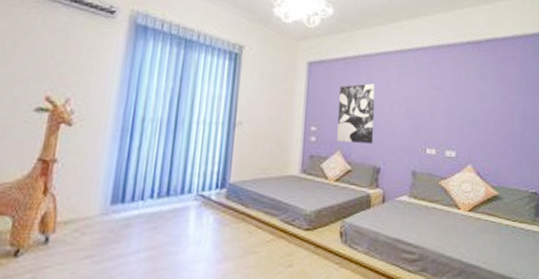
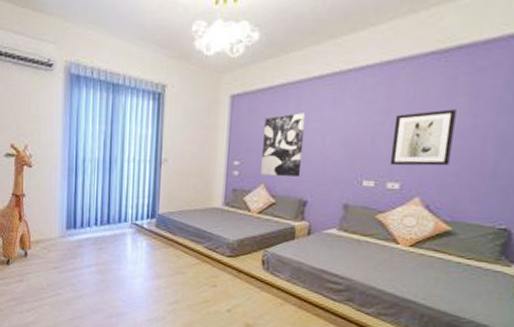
wall art: none [446,89,490,137] -> present [389,109,457,166]

